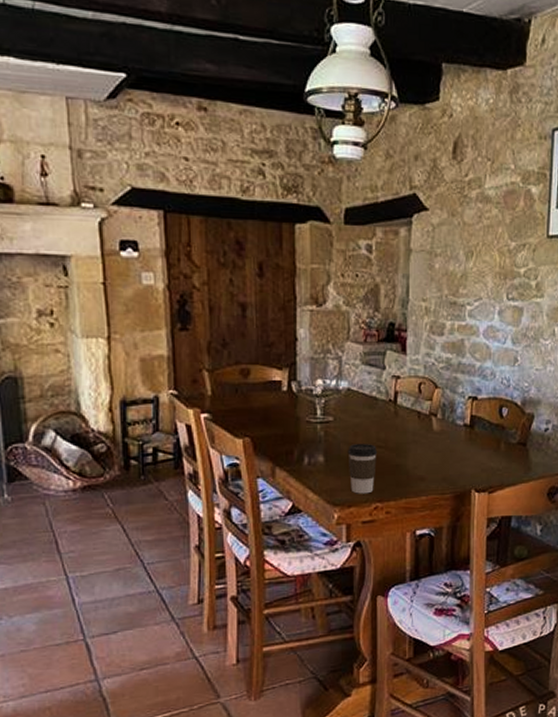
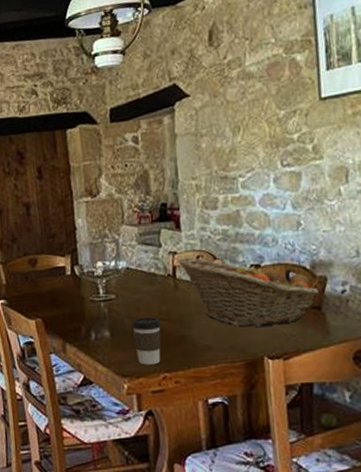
fruit basket: none [400,383,525,459] -> present [178,257,319,327]

